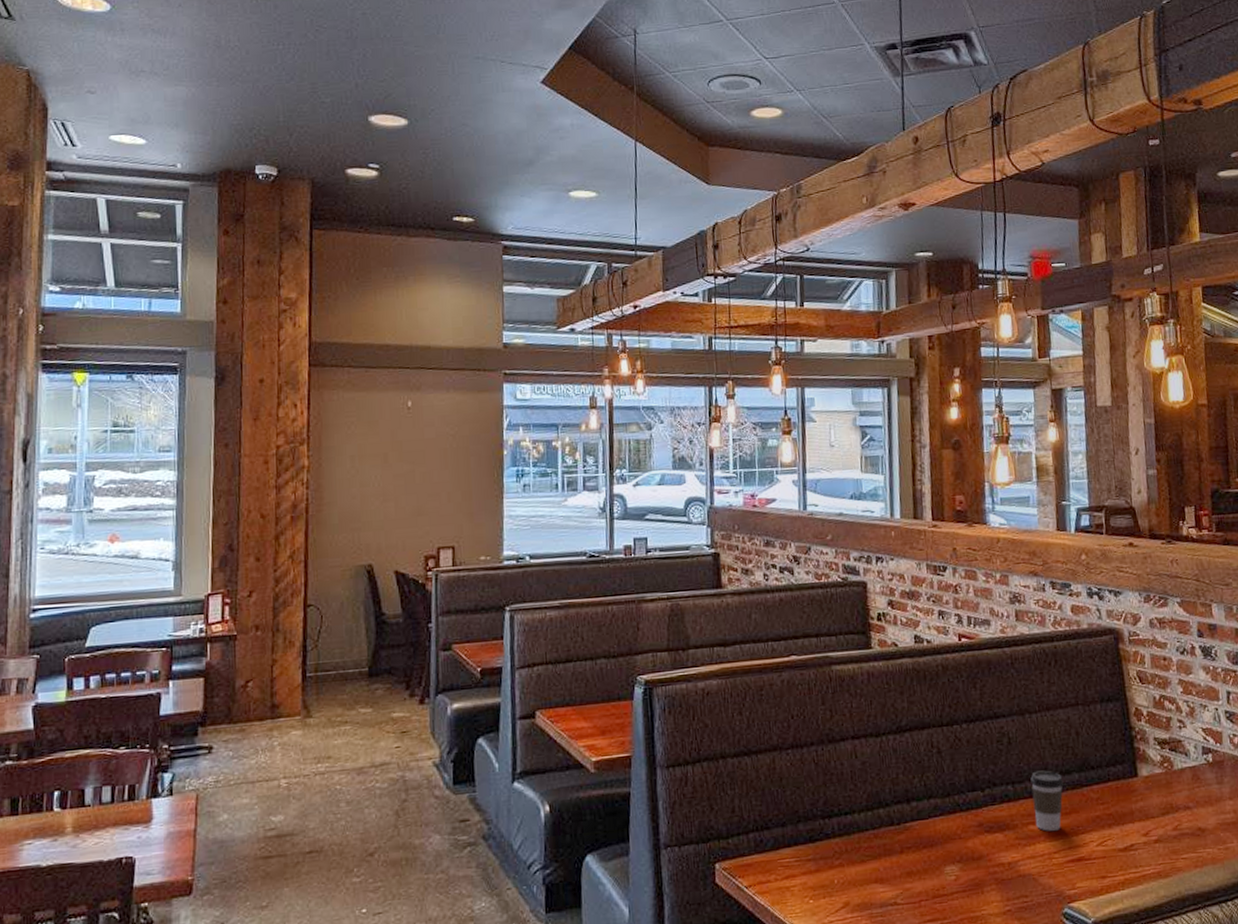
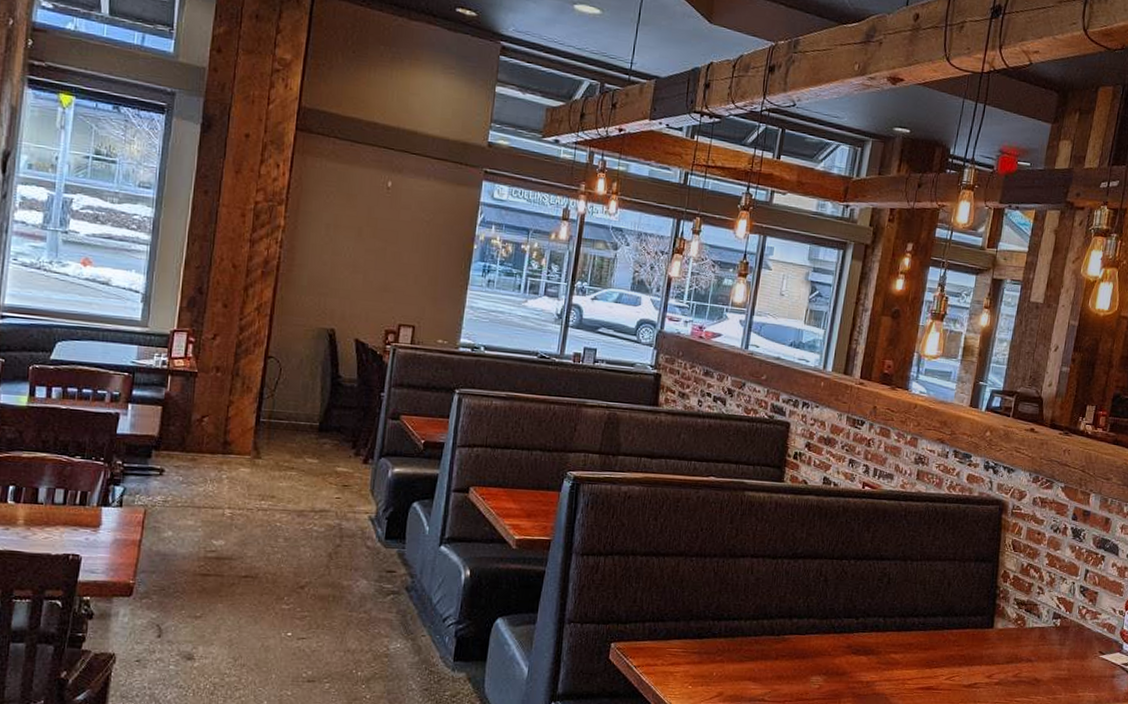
coffee cup: present [1030,770,1064,831] -> none [896,610,928,662]

